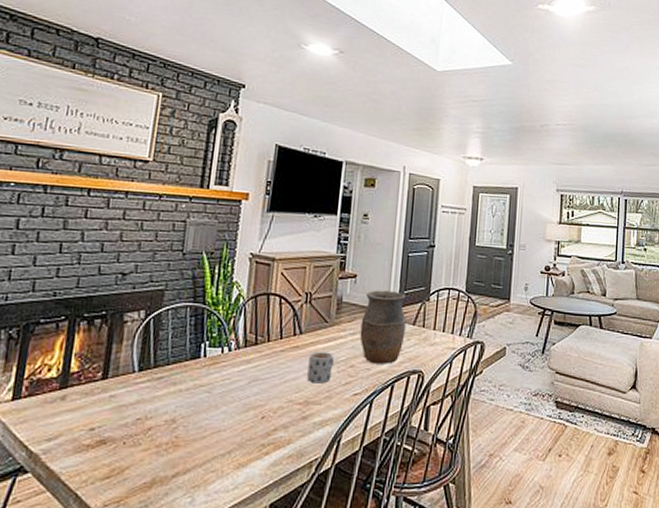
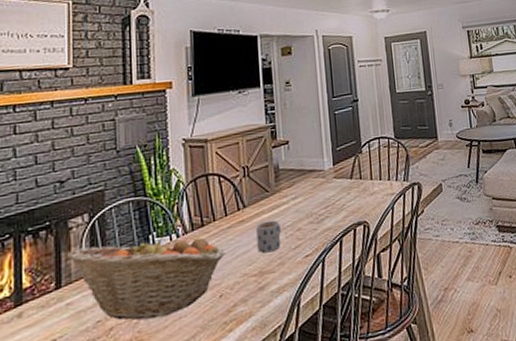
fruit basket: none [118,343,275,427] -> present [68,234,226,320]
vase: present [359,290,407,364] -> none [300,149,345,223]

